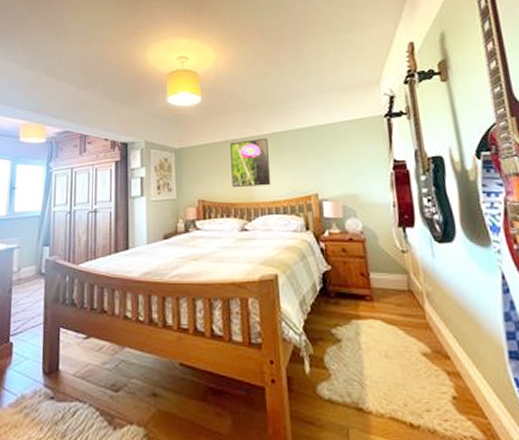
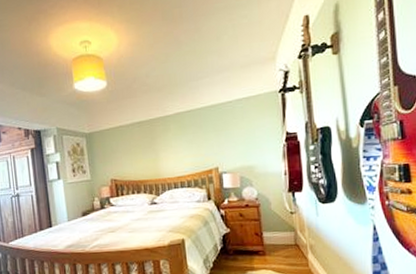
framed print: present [230,137,271,187] -> none [137,118,176,166]

